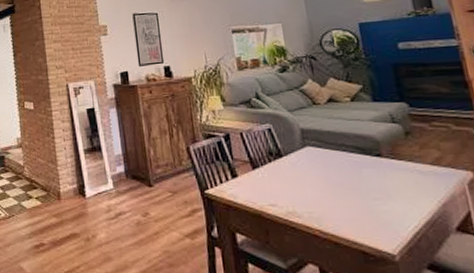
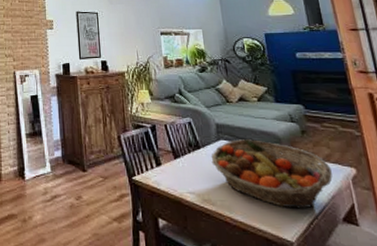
fruit basket: none [295,144,444,219] -> present [211,139,333,209]

